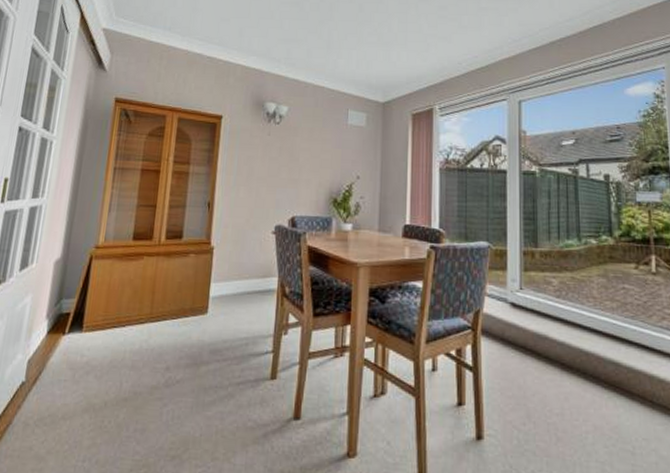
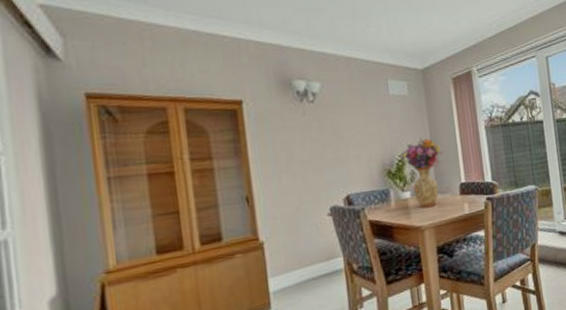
flower arrangement: none [350,169,391,245] -> present [402,137,443,209]

